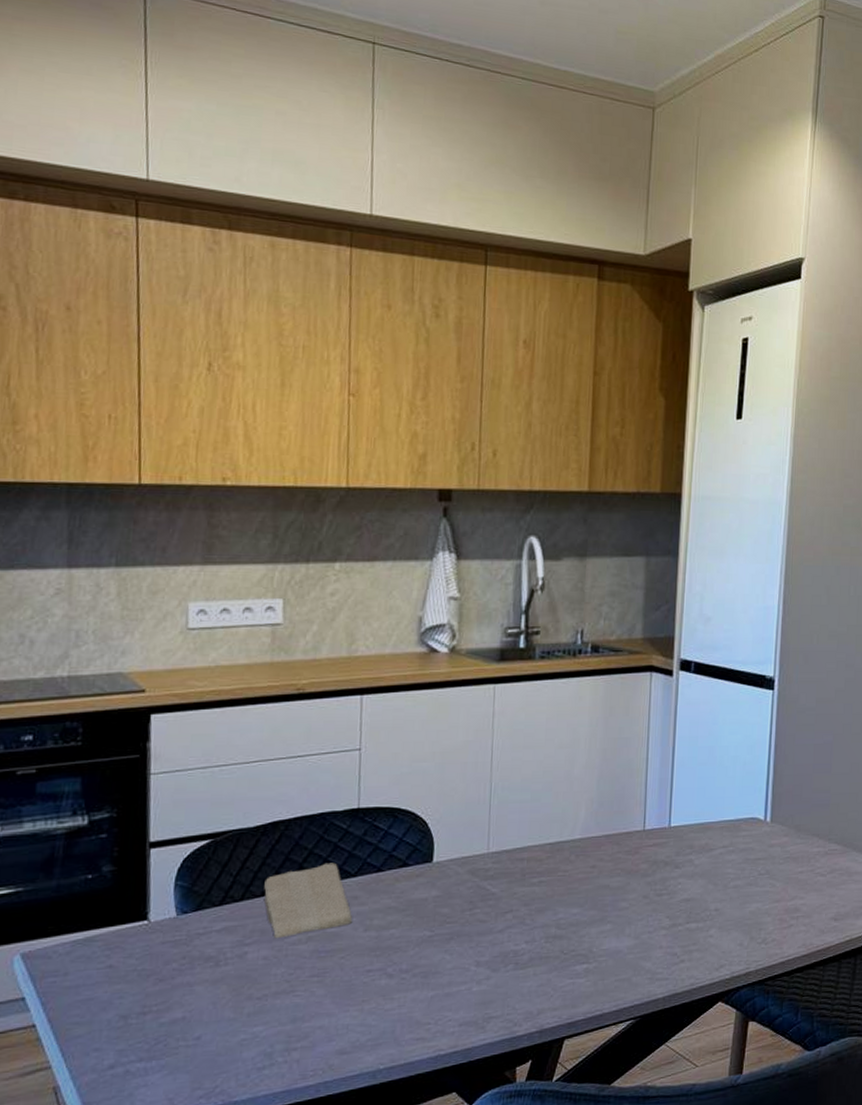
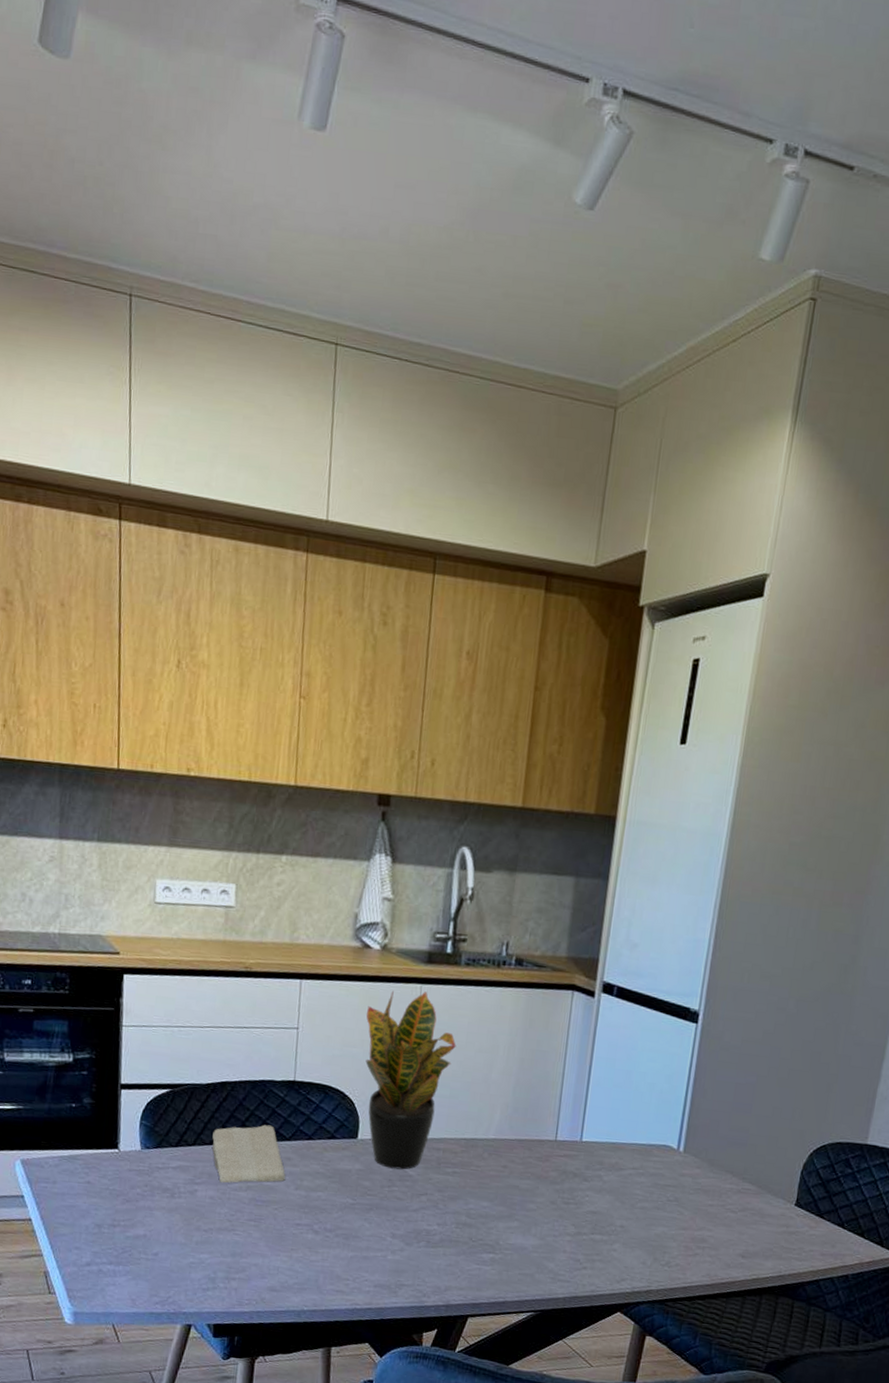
potted plant: none [436,691,535,889] -> present [365,990,456,1170]

